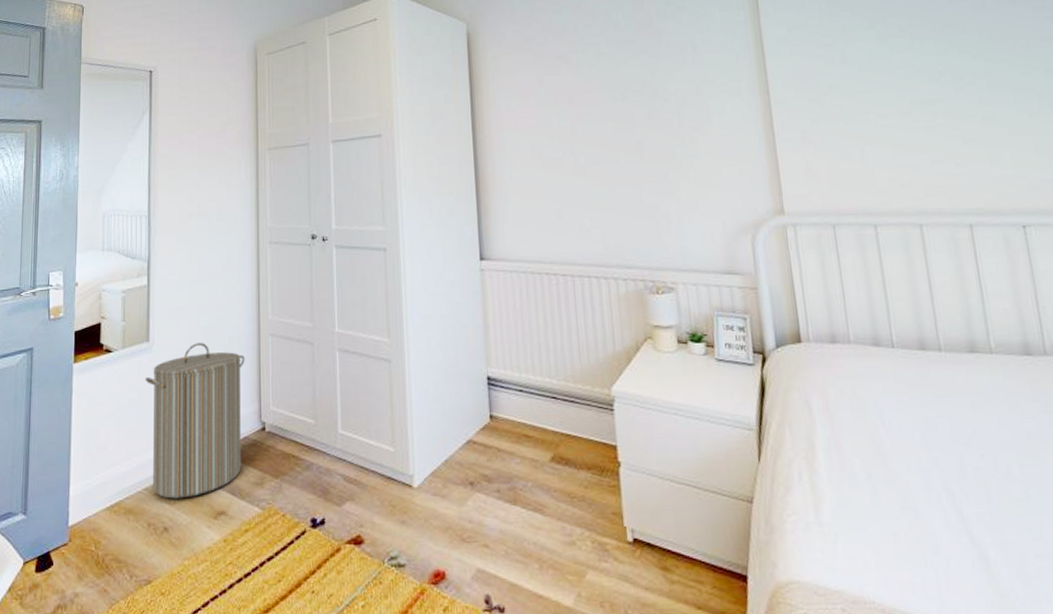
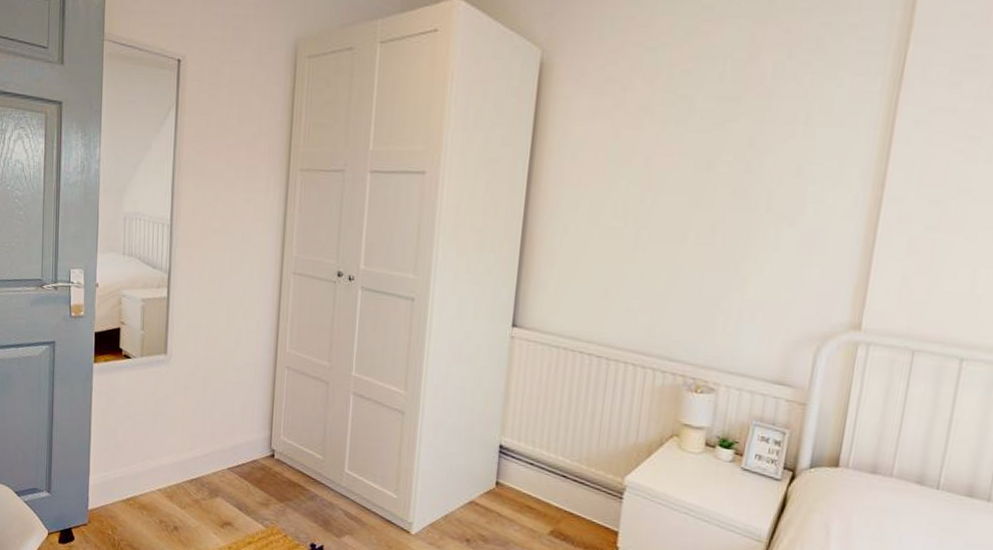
laundry hamper: present [145,343,245,499] -> none [162,363,260,505]

